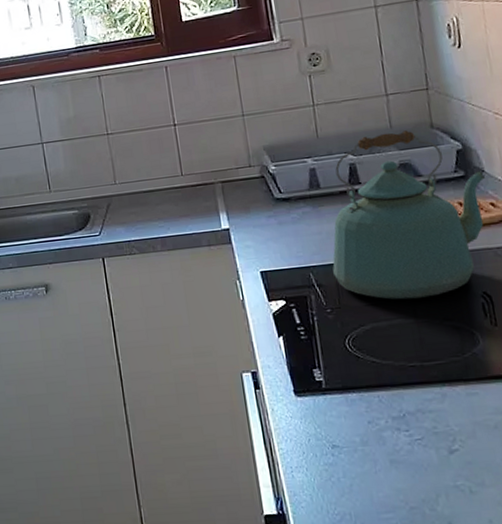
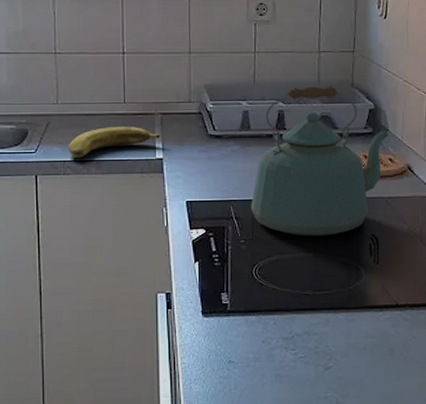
banana: none [130,198,223,238] -> present [68,126,160,159]

